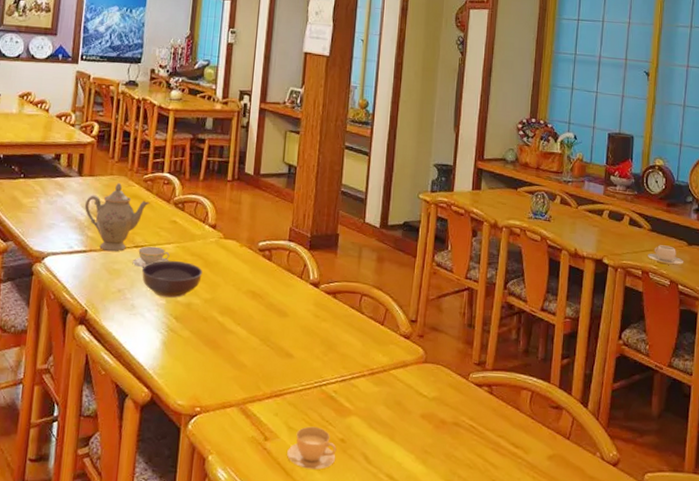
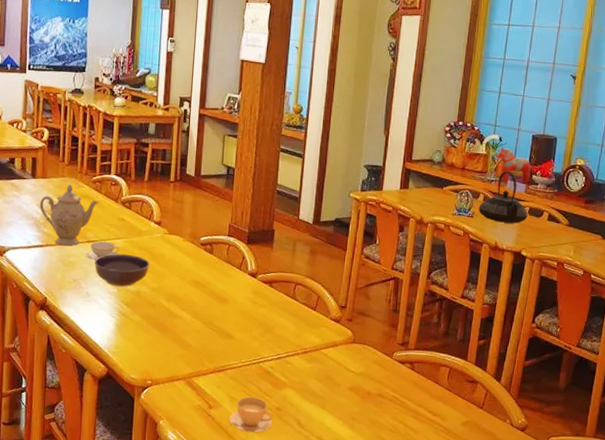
teapot: none [555,170,608,228] -> present [478,170,528,224]
decorative figurine: none [571,145,608,185] -> present [496,147,531,184]
teacup: present [648,245,684,265] -> none [564,238,598,257]

